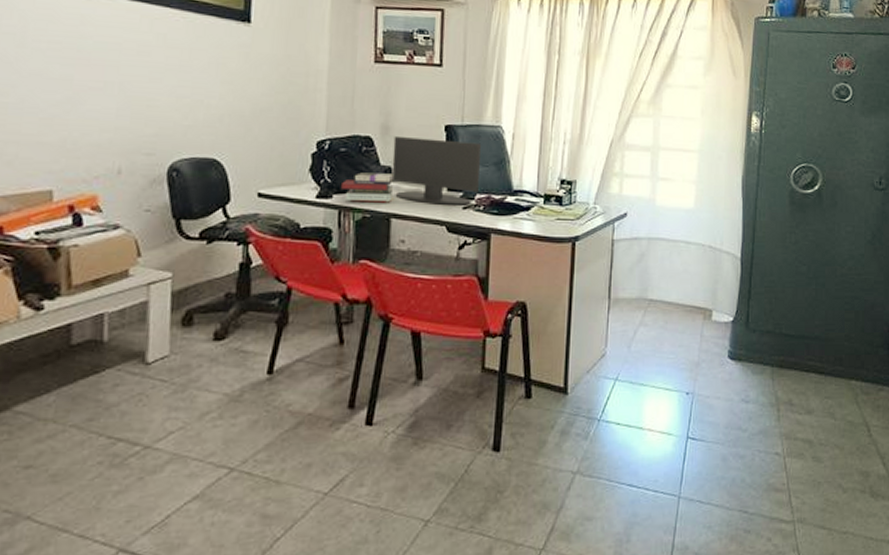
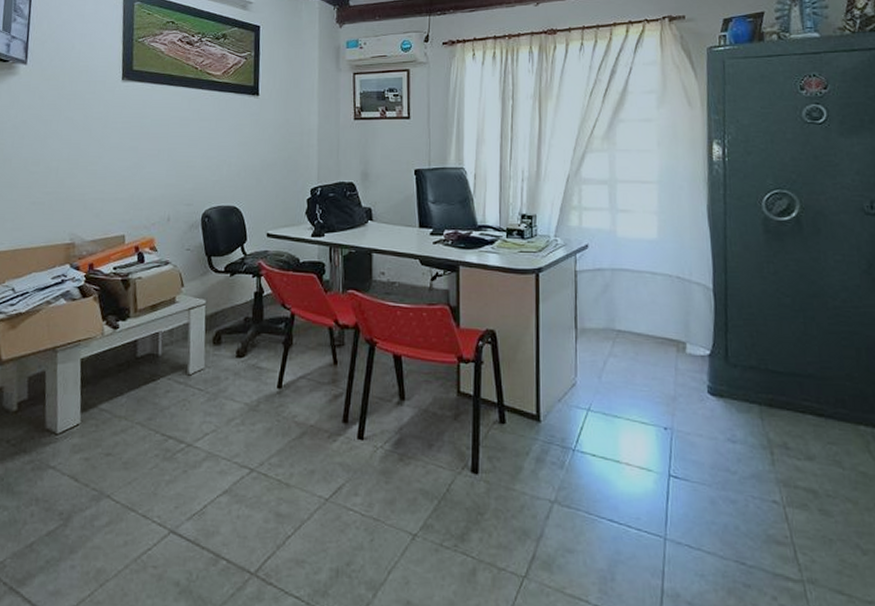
books: present [340,172,395,203] -> none [330,214,374,240]
monitor: present [391,135,481,206] -> none [371,181,446,240]

